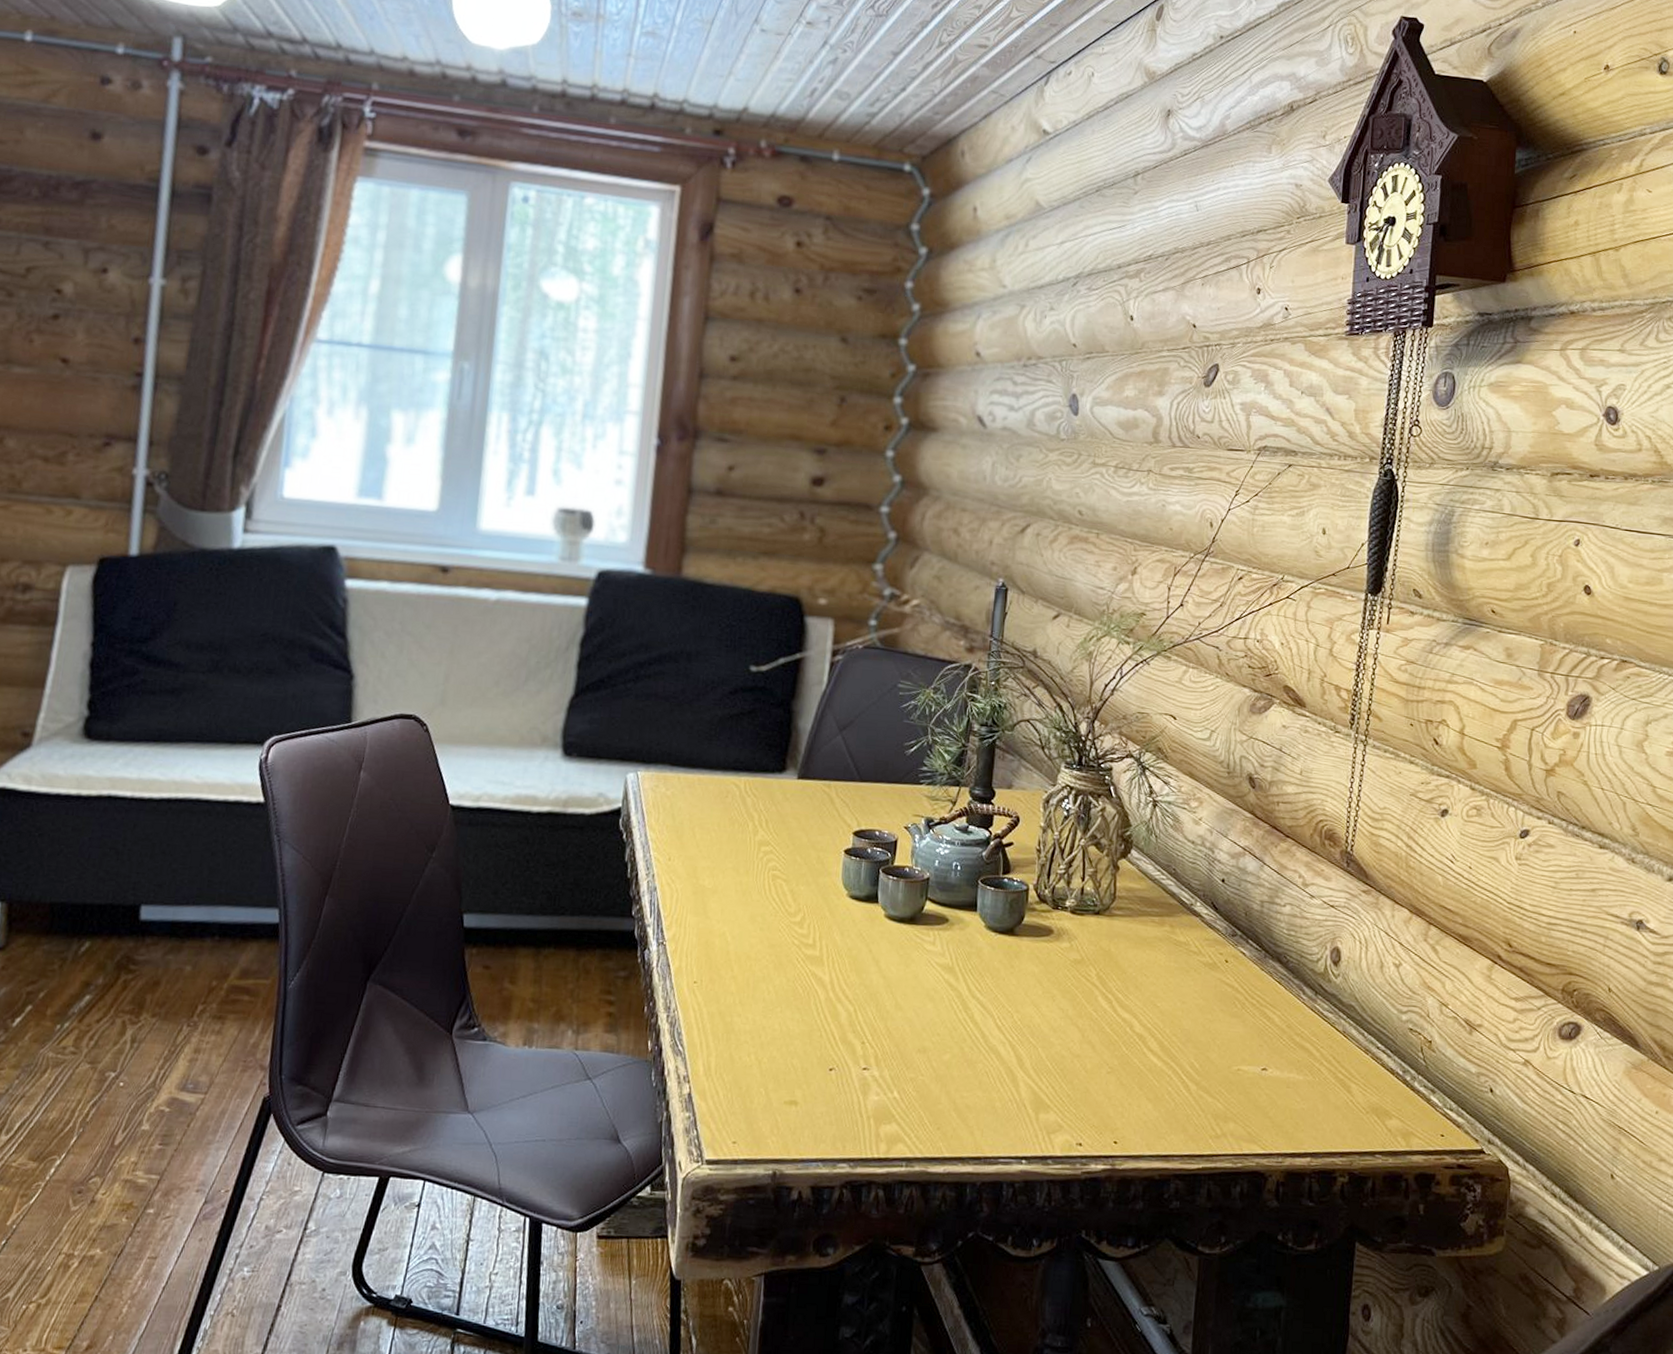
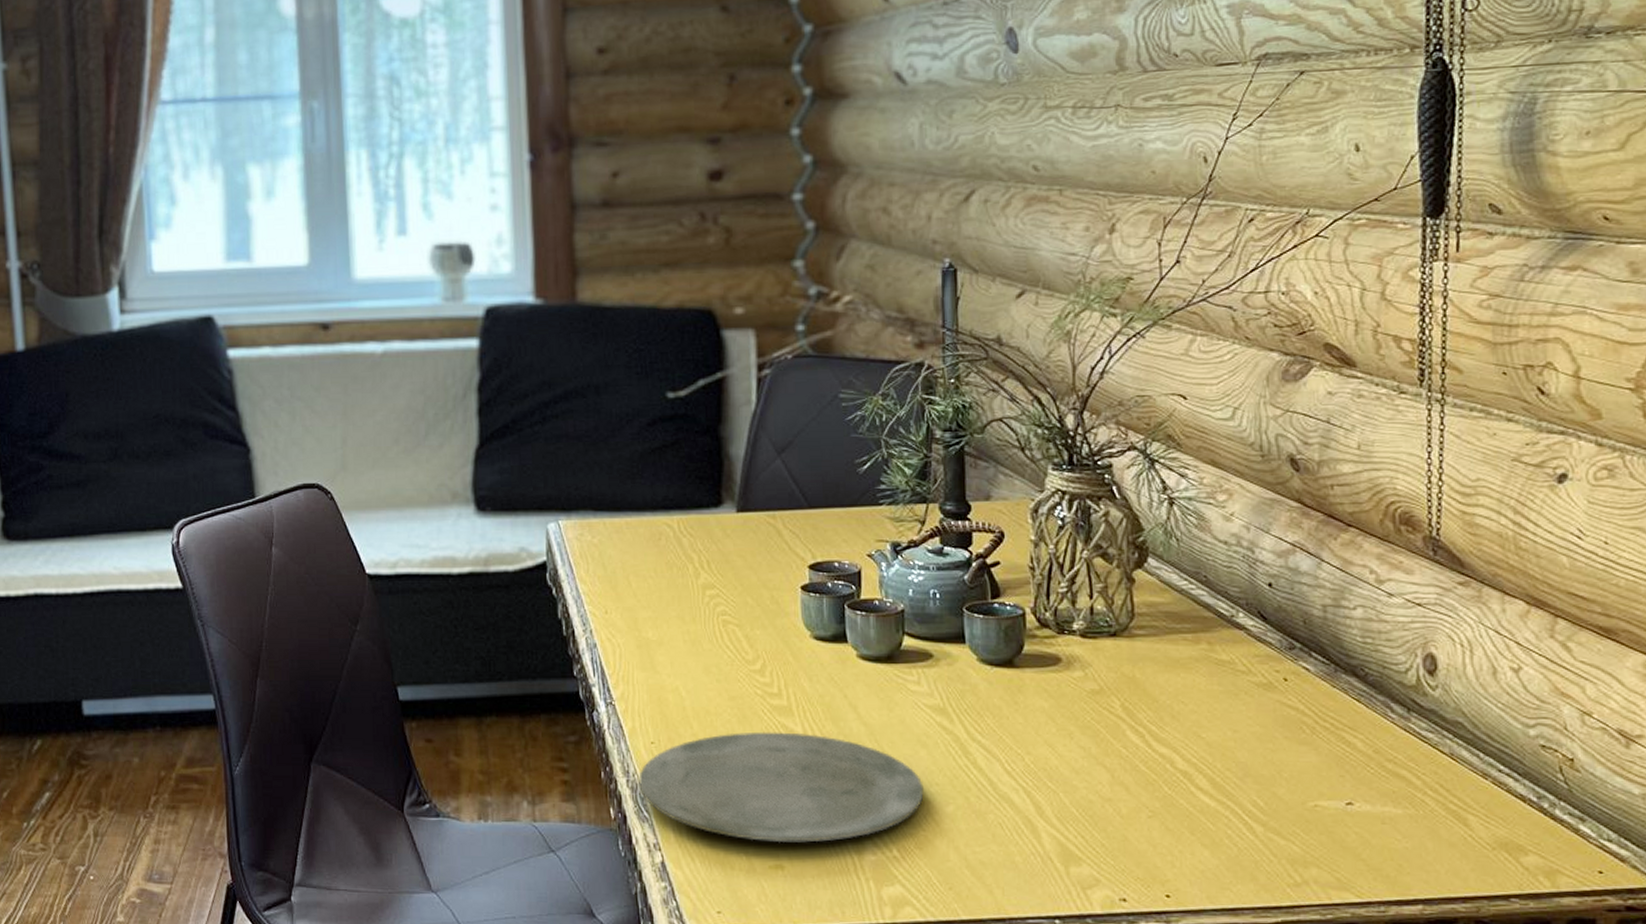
plate: none [677,977,927,1082] -> present [638,732,924,843]

